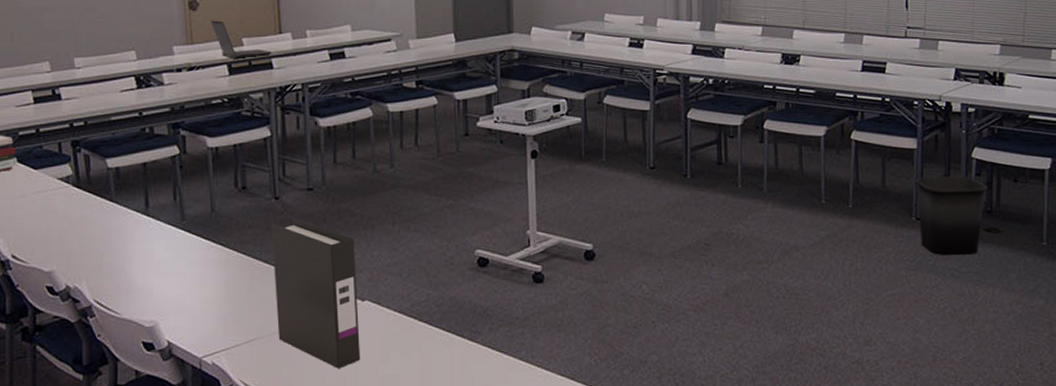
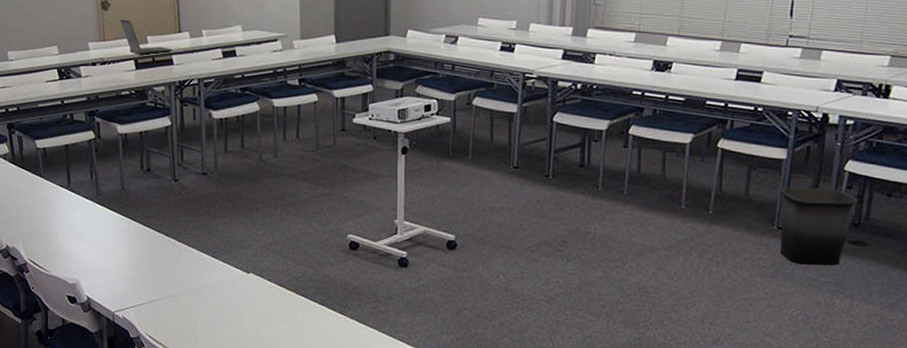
binder: present [270,218,361,369] -> none [171,198,246,330]

